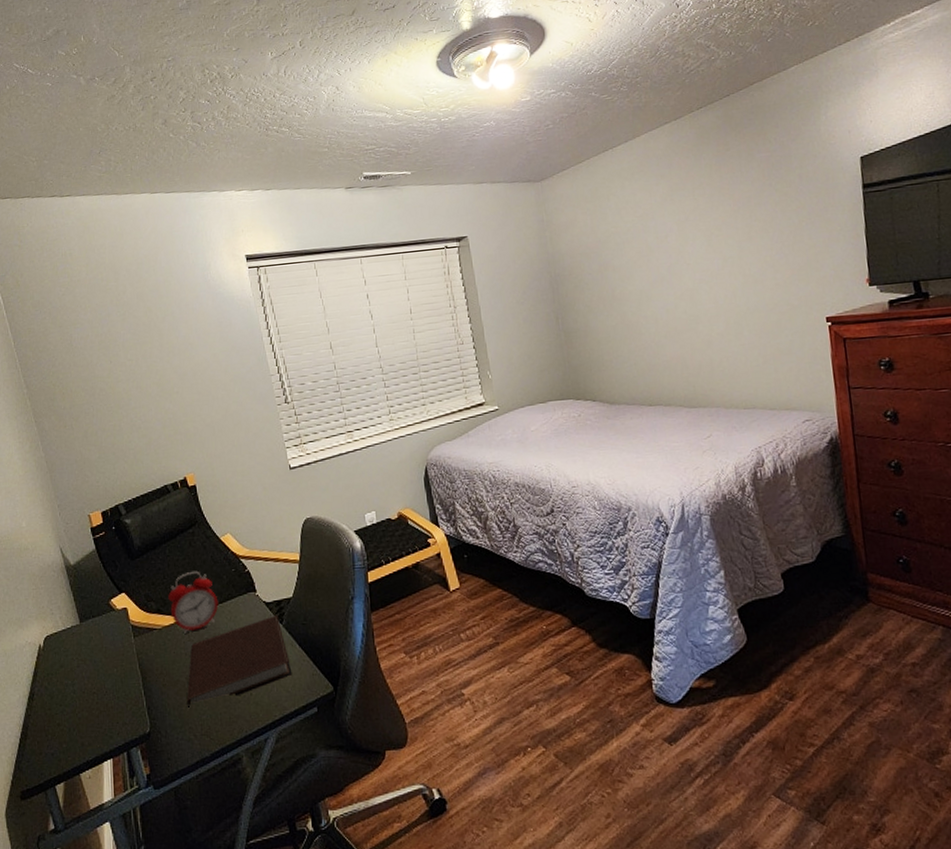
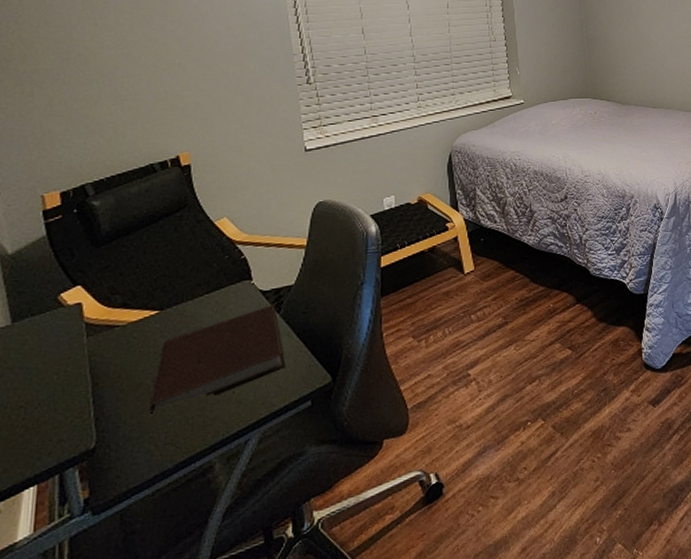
alarm clock: present [168,570,219,634] -> none [139,258,204,329]

